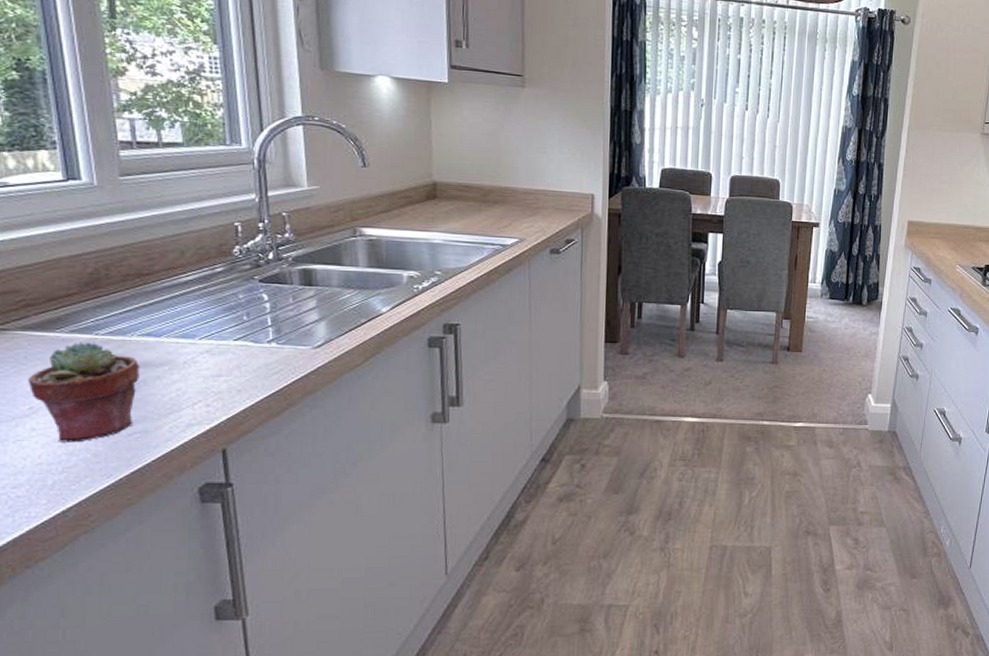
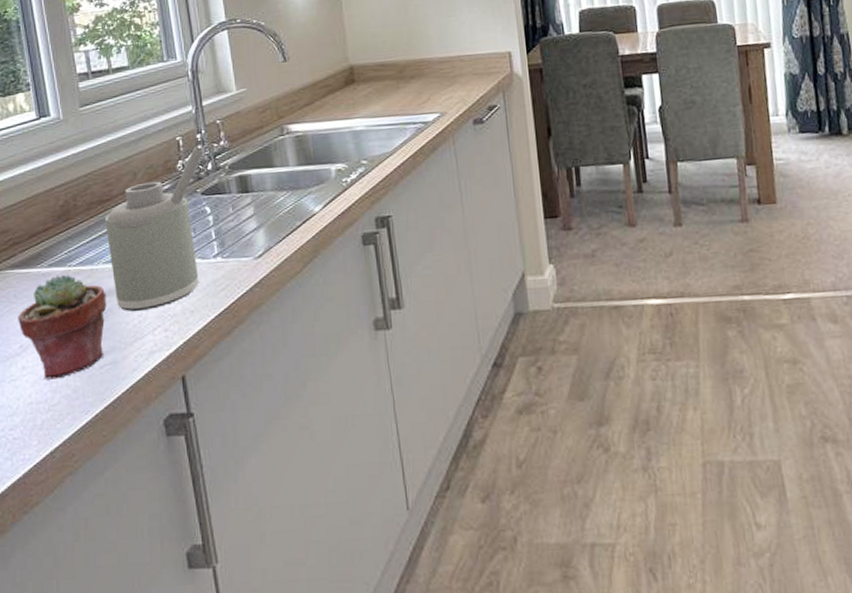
soap dispenser: none [143,234,266,385] -> present [105,146,204,311]

